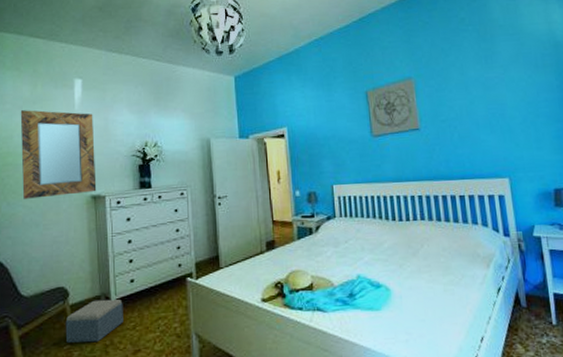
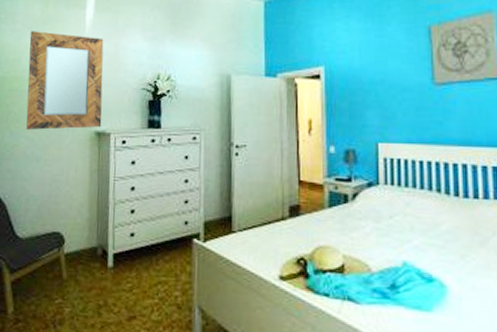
footstool: present [65,299,123,343] -> none [57,251,121,301]

